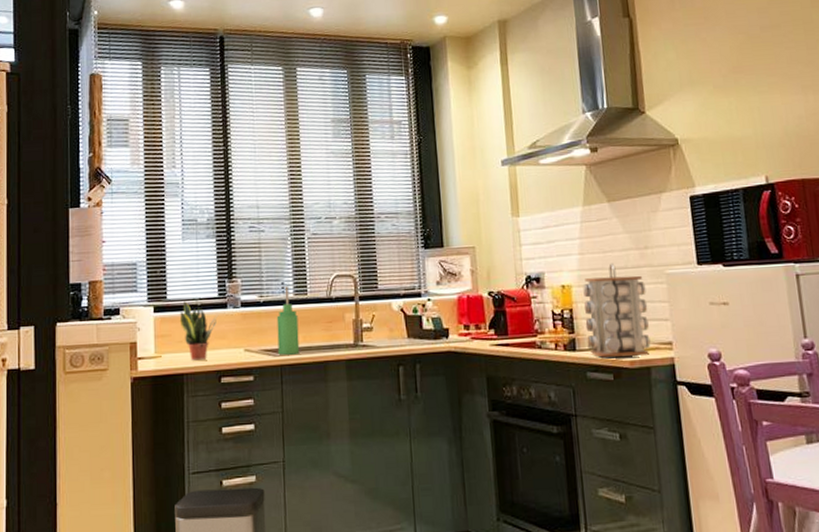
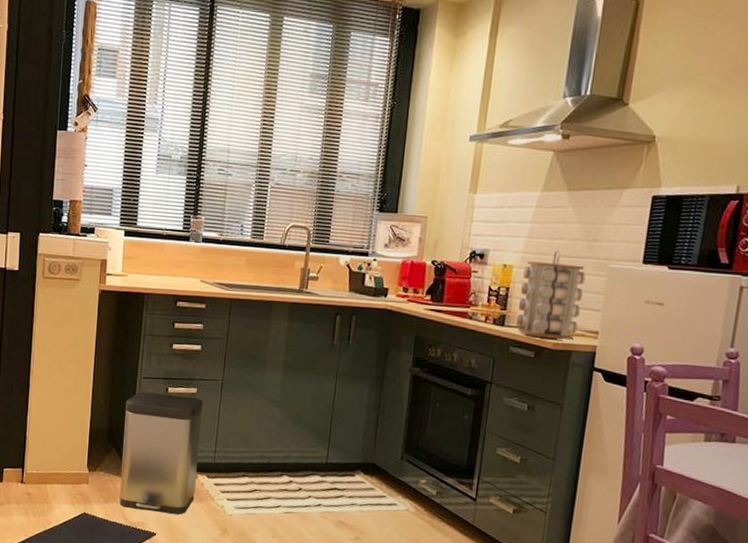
potted plant: present [179,301,218,361] -> none [146,229,180,284]
soap dispenser: present [276,286,300,355] -> none [230,229,252,291]

